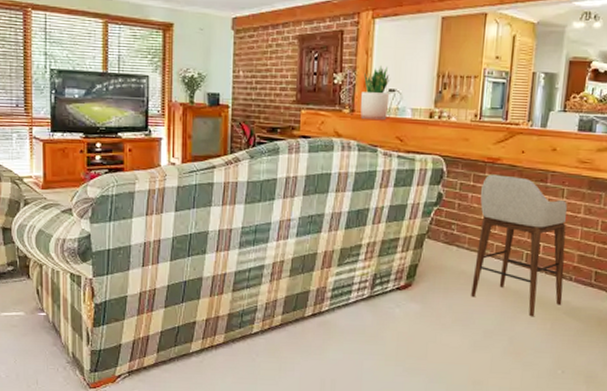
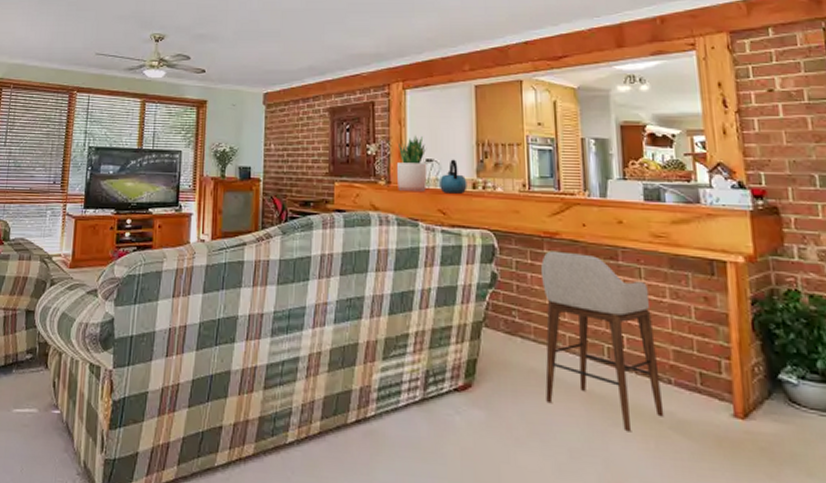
kettle: none [399,90,425,124] -> present [440,159,467,195]

